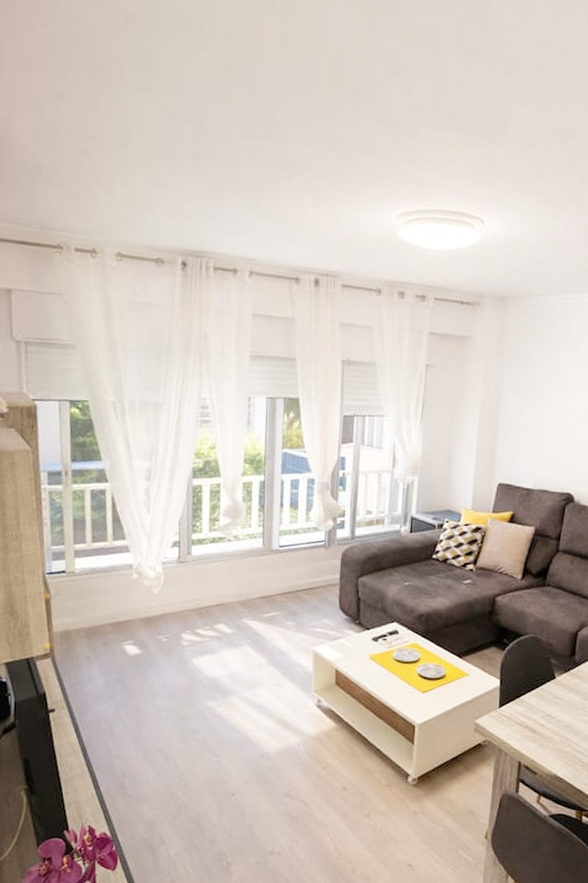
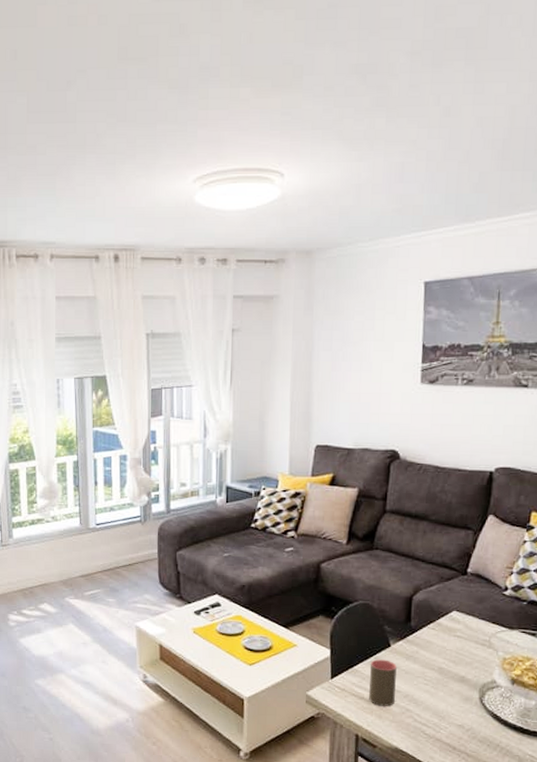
cup: none [533,690,560,735] -> present [369,659,397,706]

